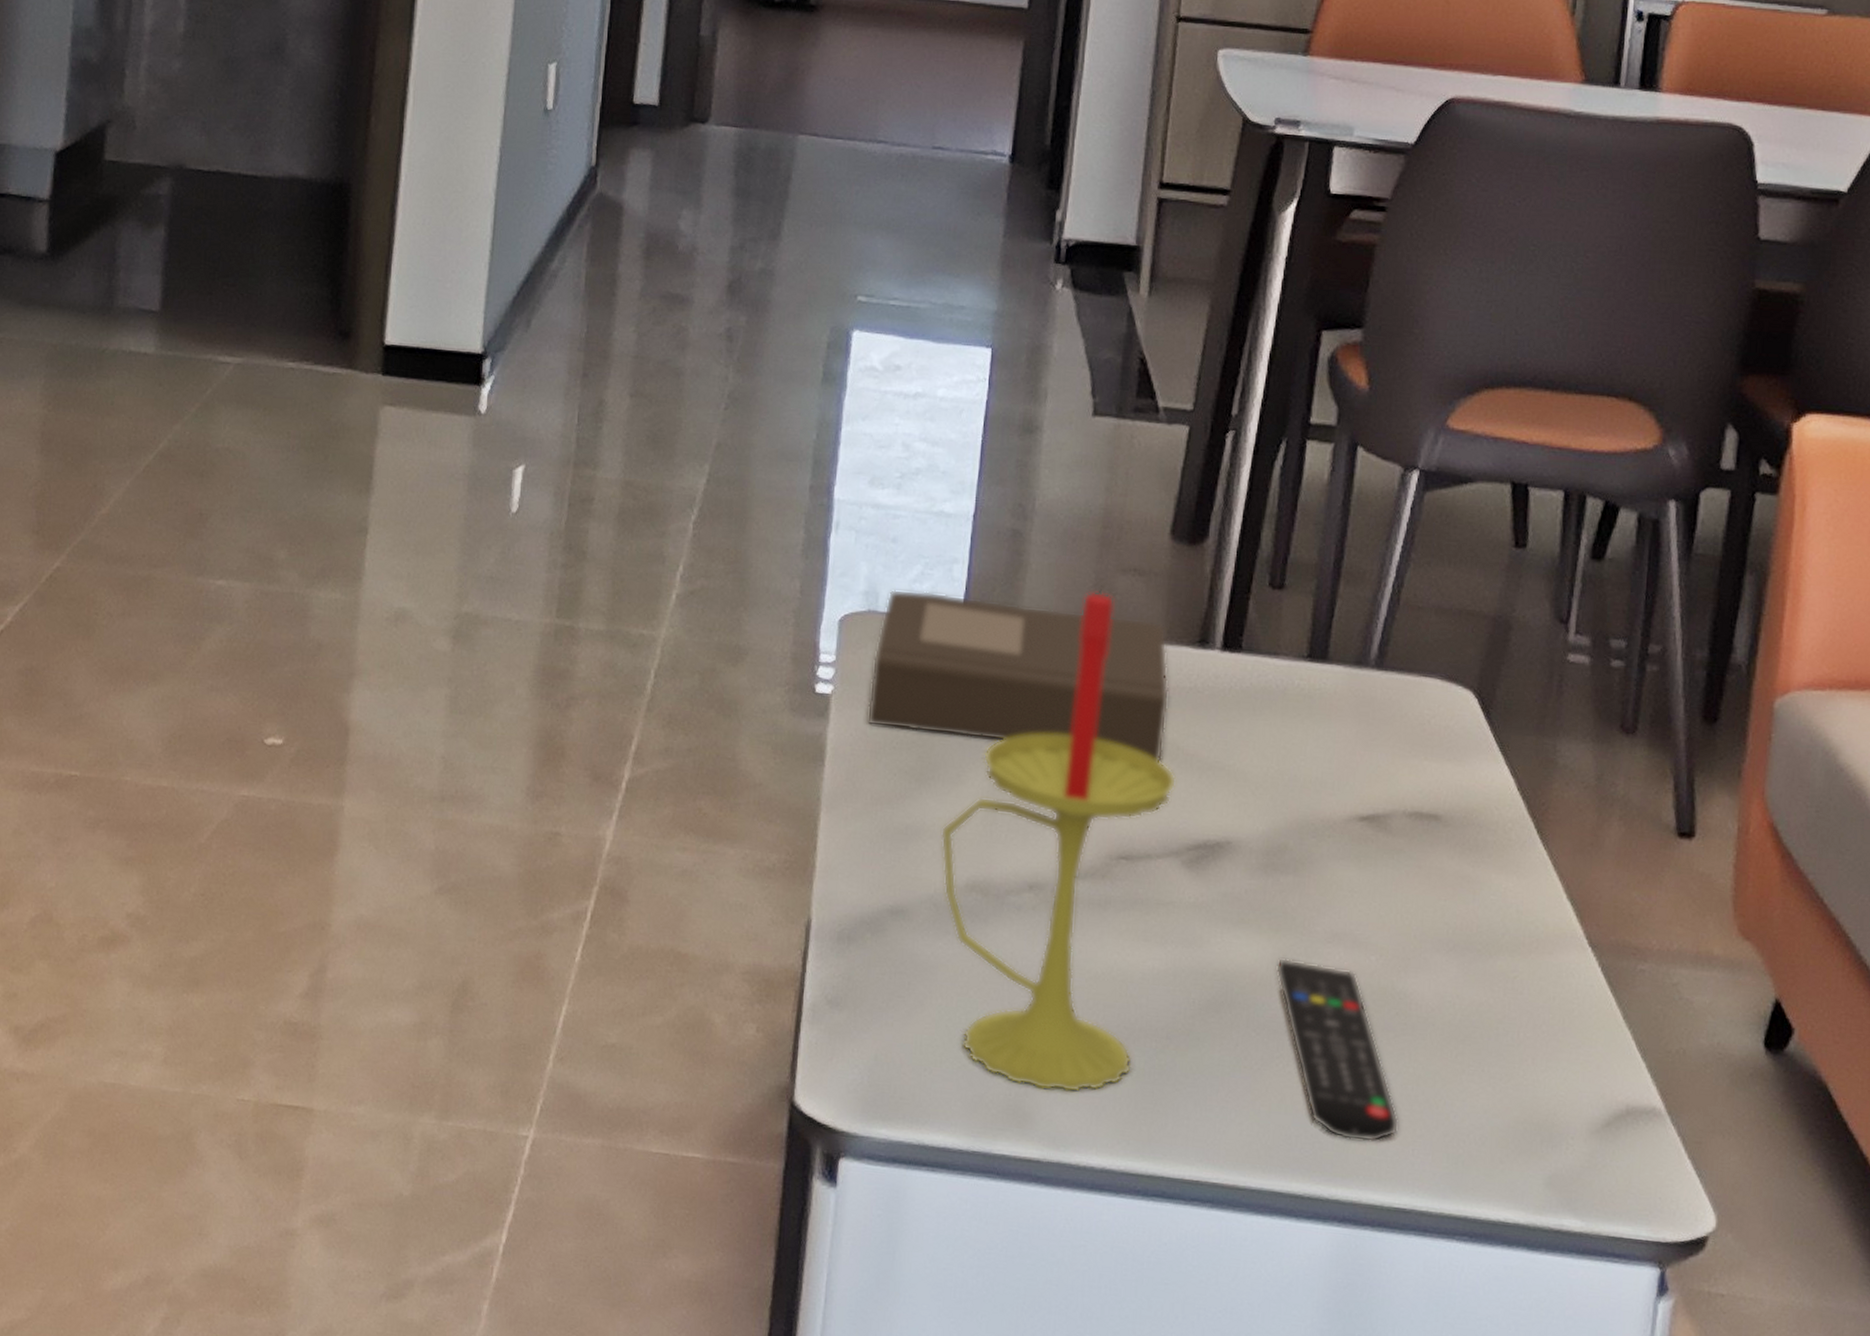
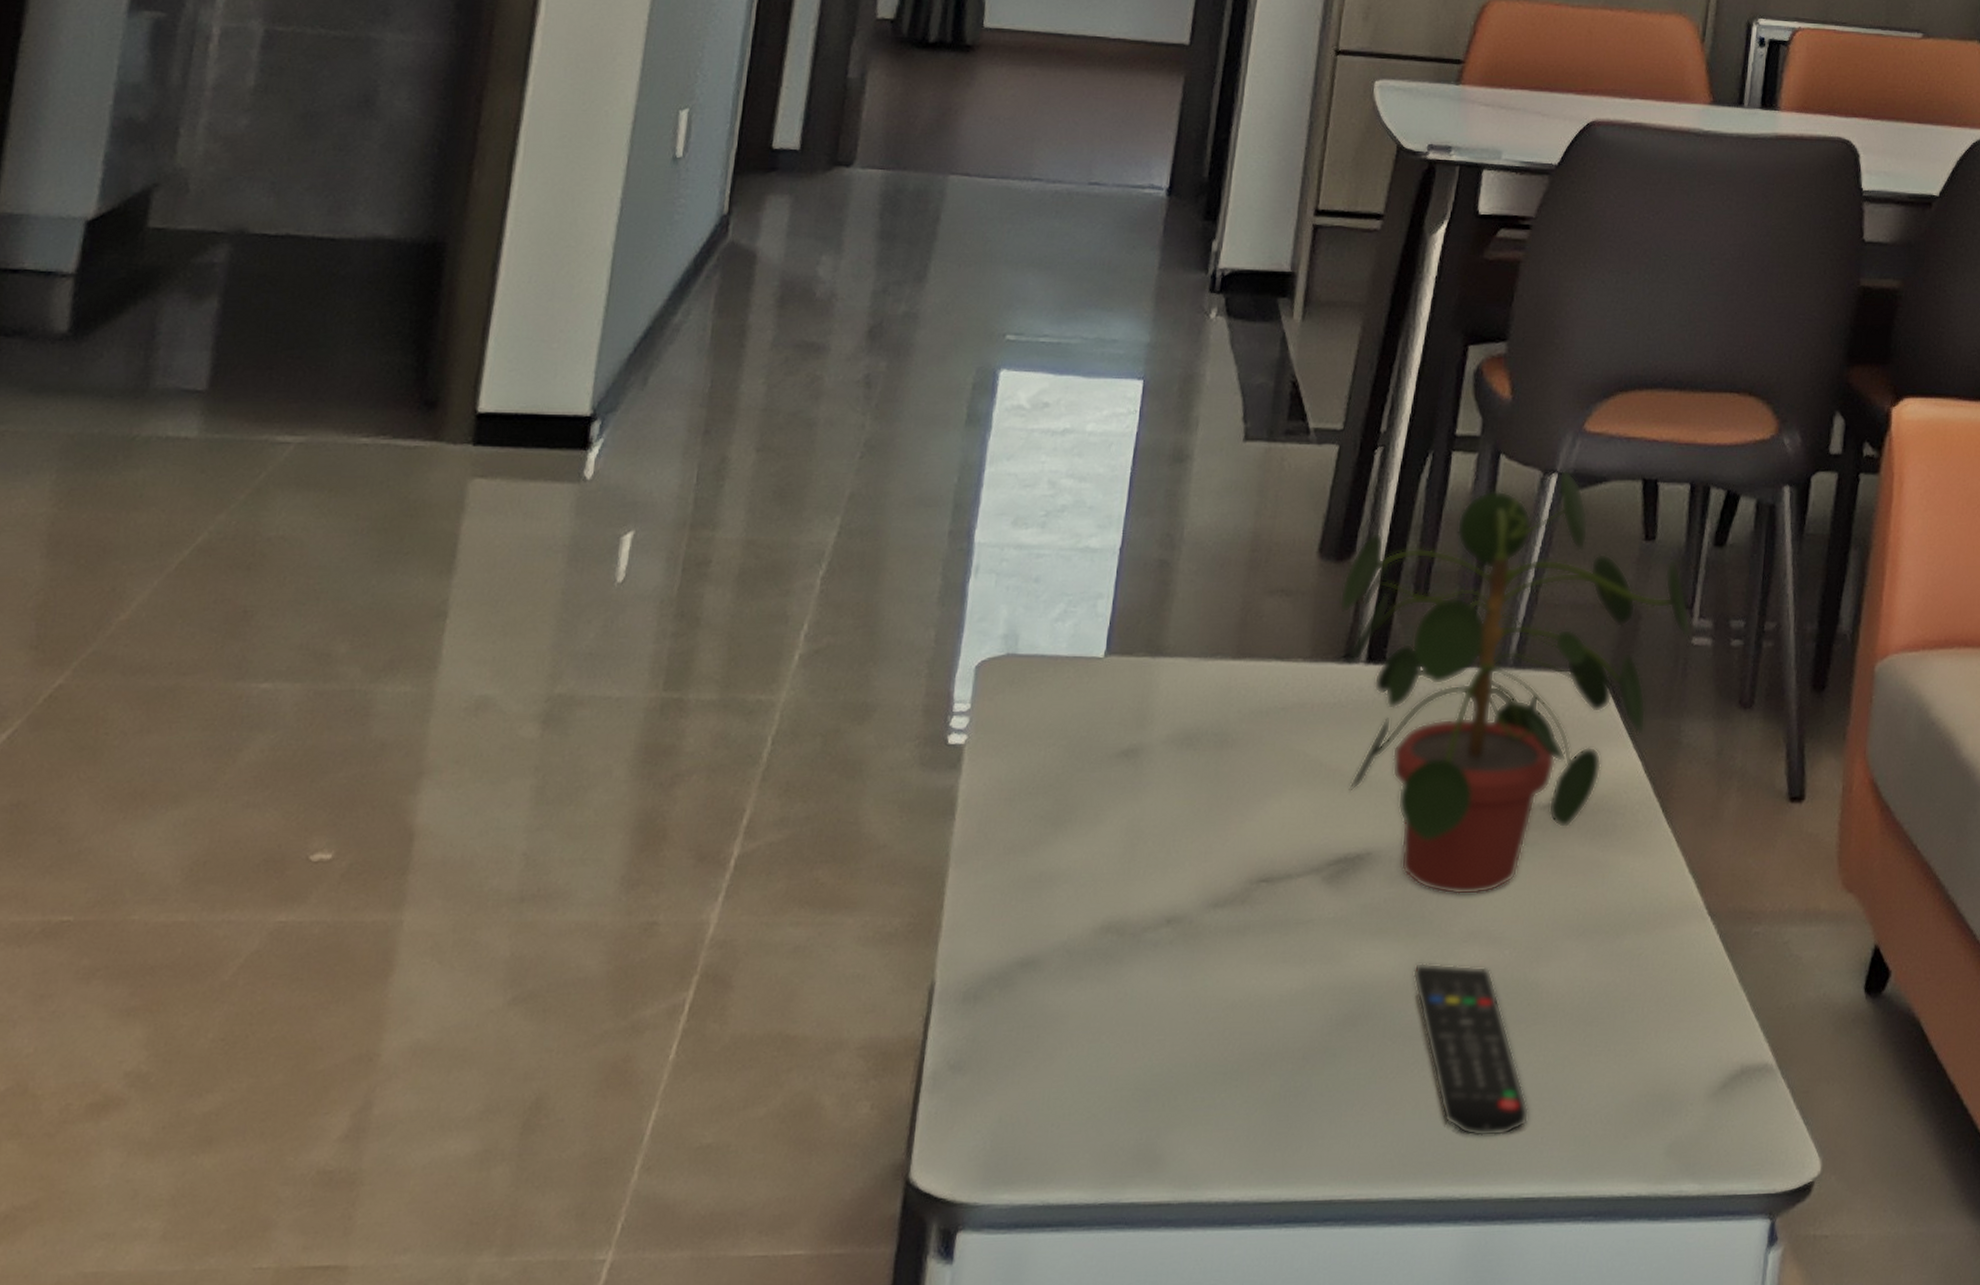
book: present [866,589,1170,762] -> none [1001,630,1314,780]
candle: present [940,585,1177,1093] -> none [1076,609,1319,1130]
potted plant: none [1193,467,1567,897] -> present [1339,470,1691,895]

